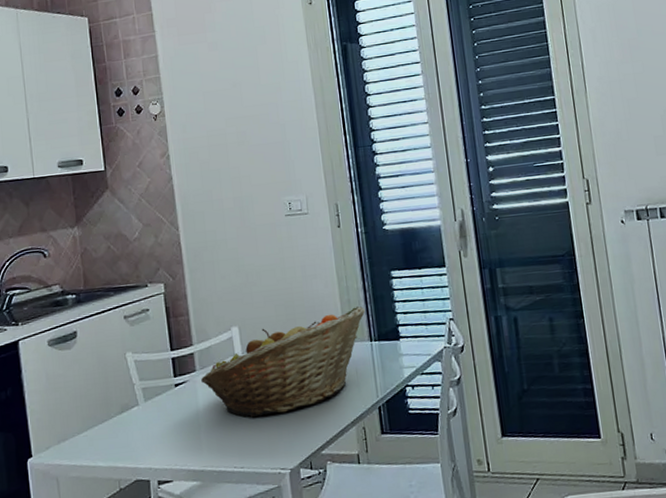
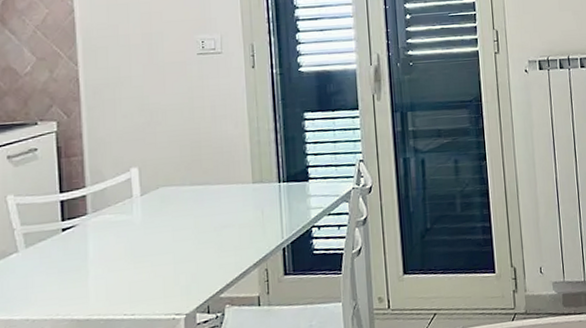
fruit basket: present [201,306,366,418] -> none [93,147,276,263]

